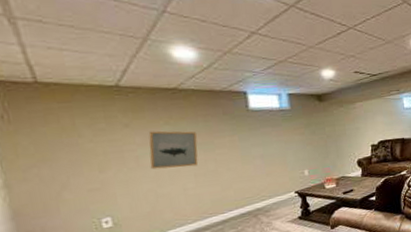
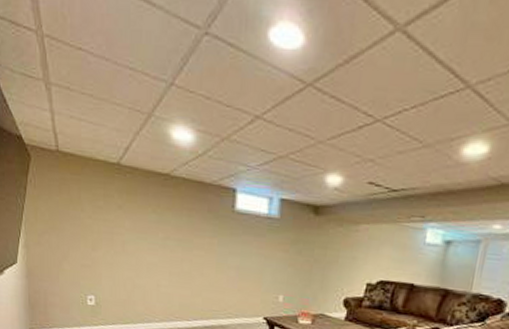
wall art: present [148,131,199,170] -> none [133,217,178,264]

